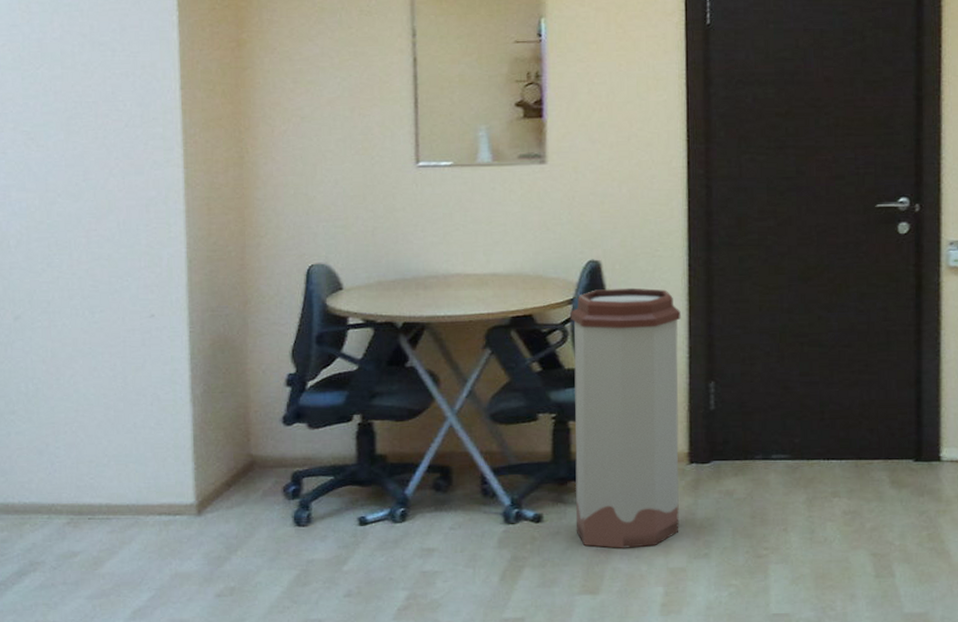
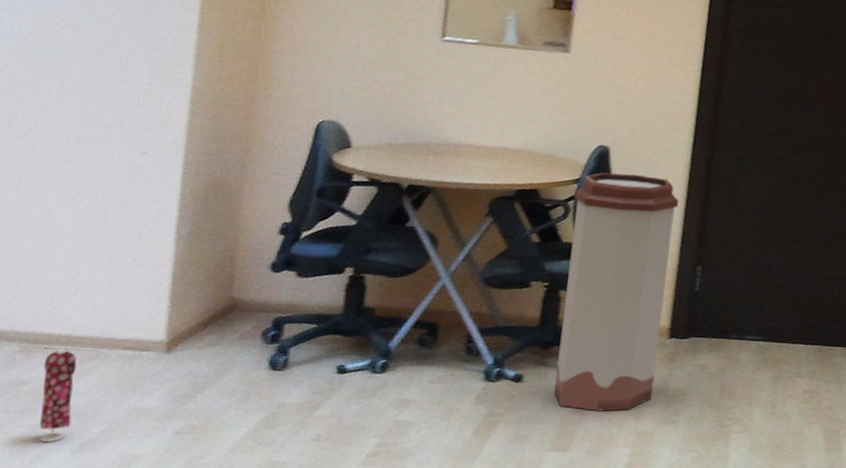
dress: none [90,517,122,611] -> present [40,347,77,442]

